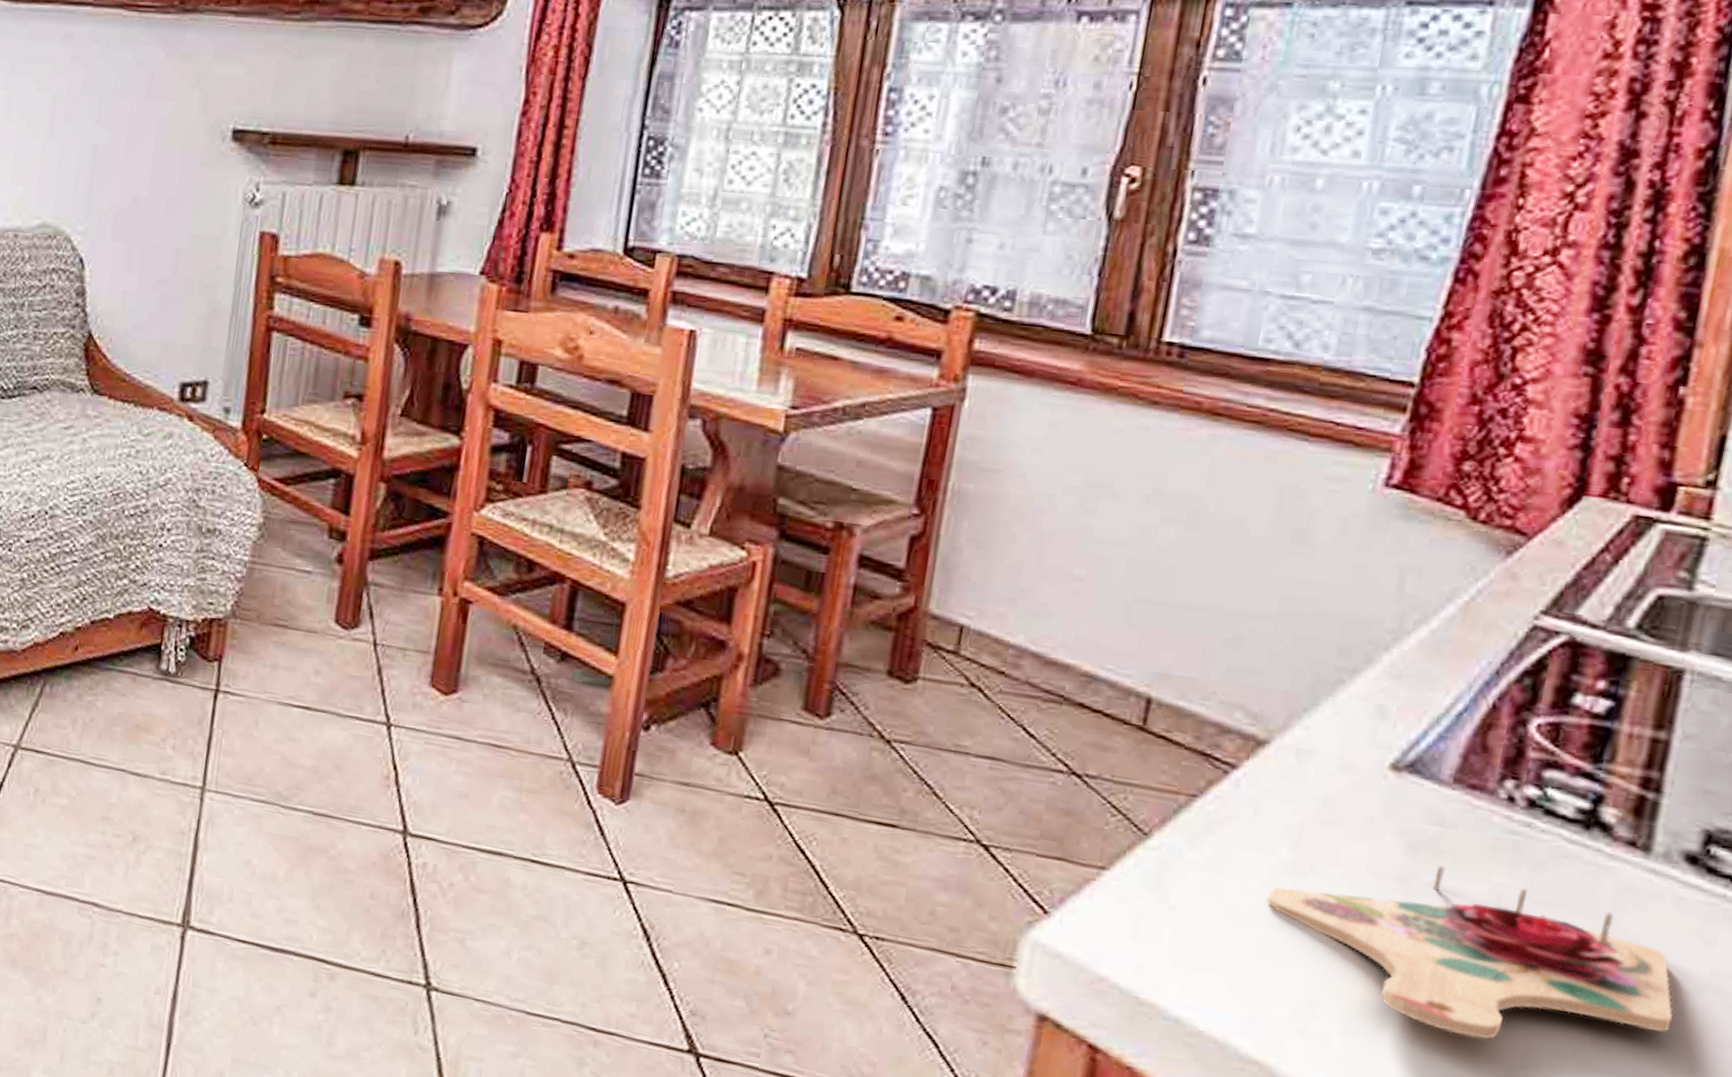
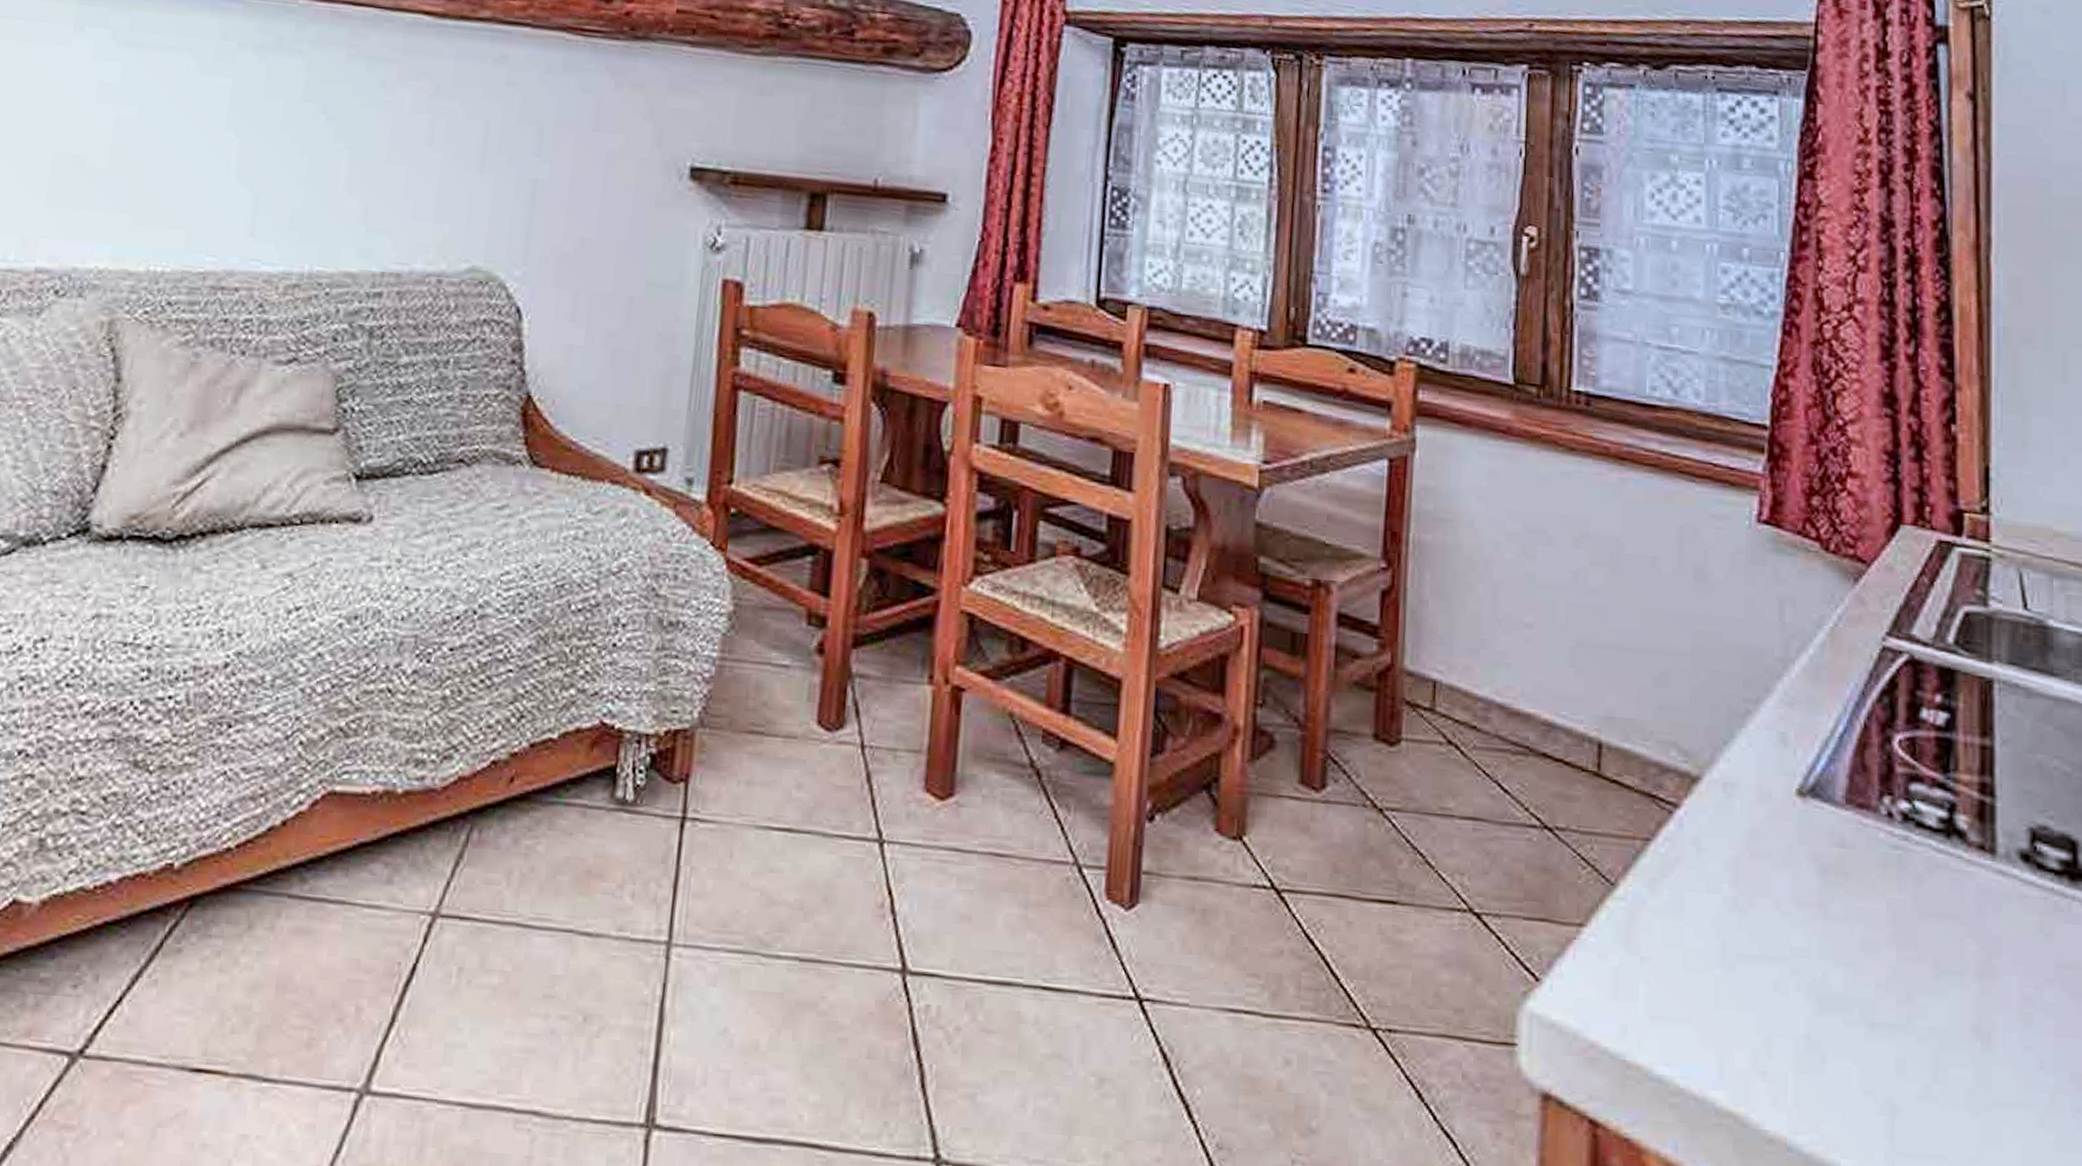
cutting board: present [1266,865,1673,1040] -> none [1718,887,2035,1059]

